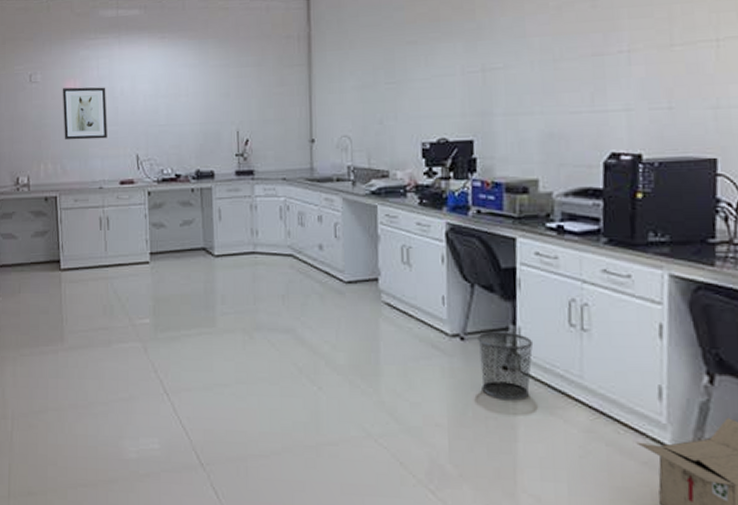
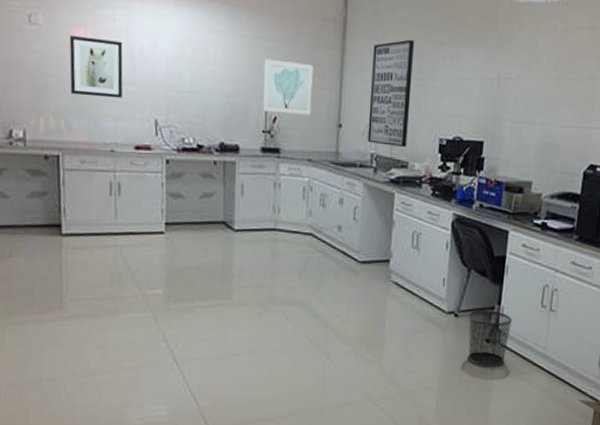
wall art: none [233,83,282,135] -> present [262,58,313,115]
wall art: none [341,44,386,156] -> present [367,39,415,147]

